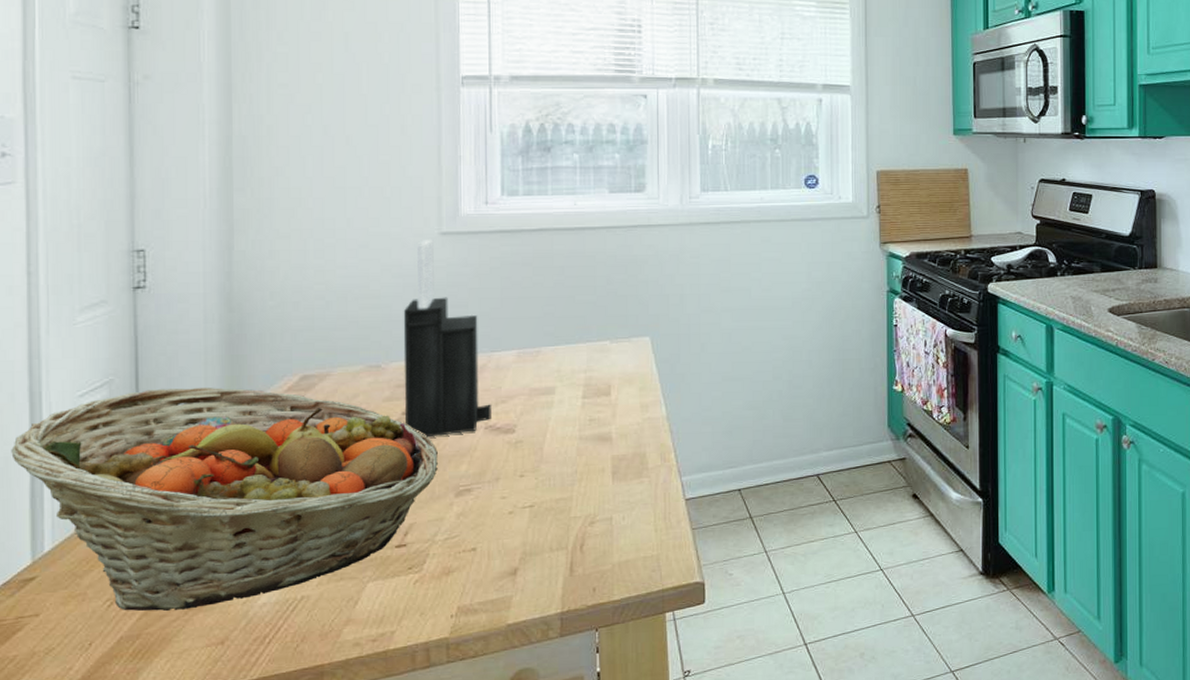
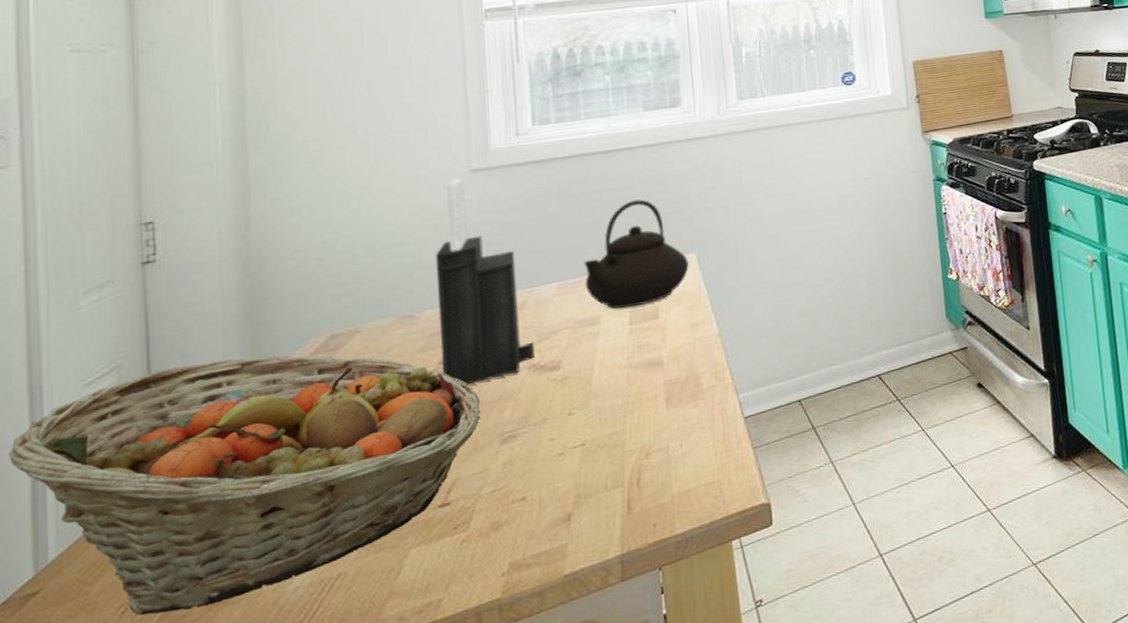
teapot: none [542,279,643,382] -> present [583,199,689,309]

